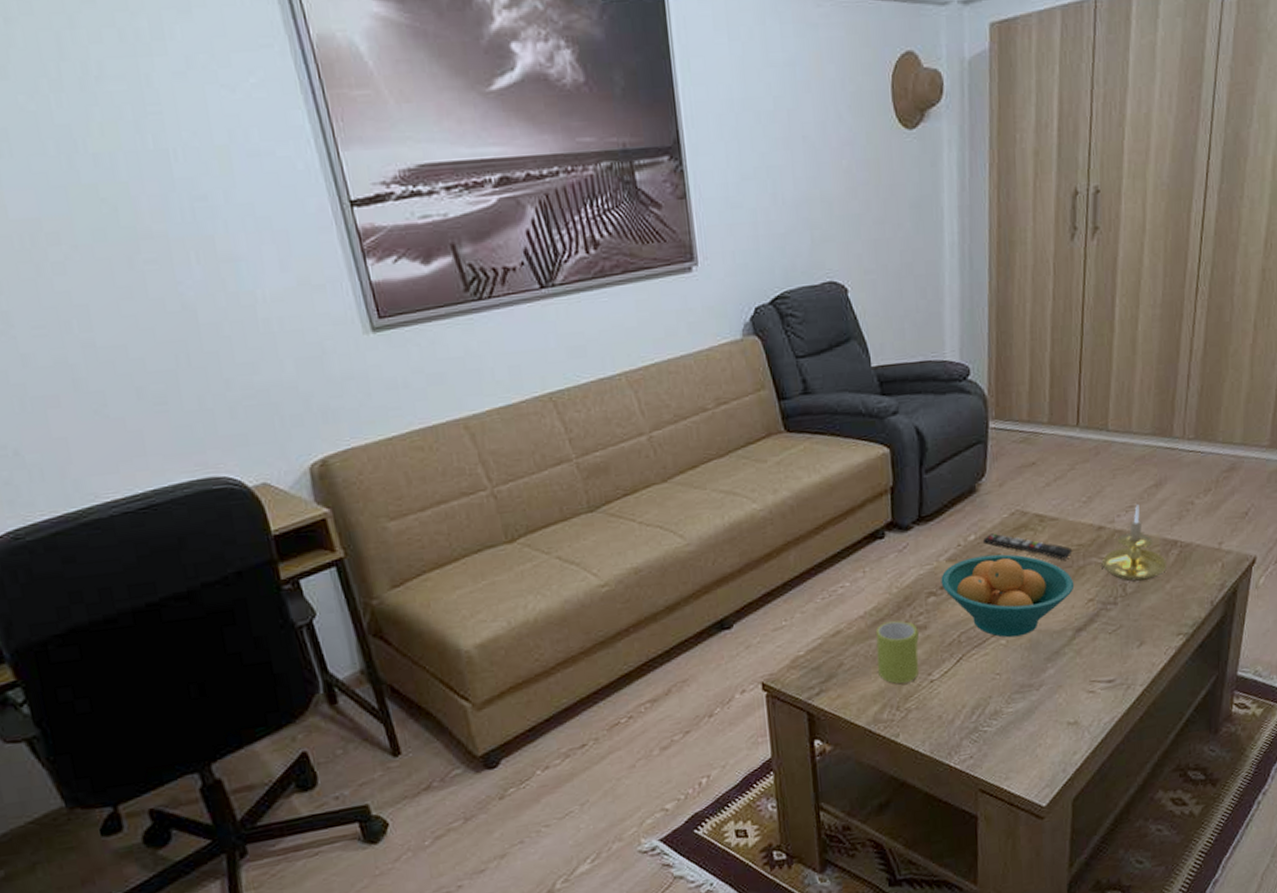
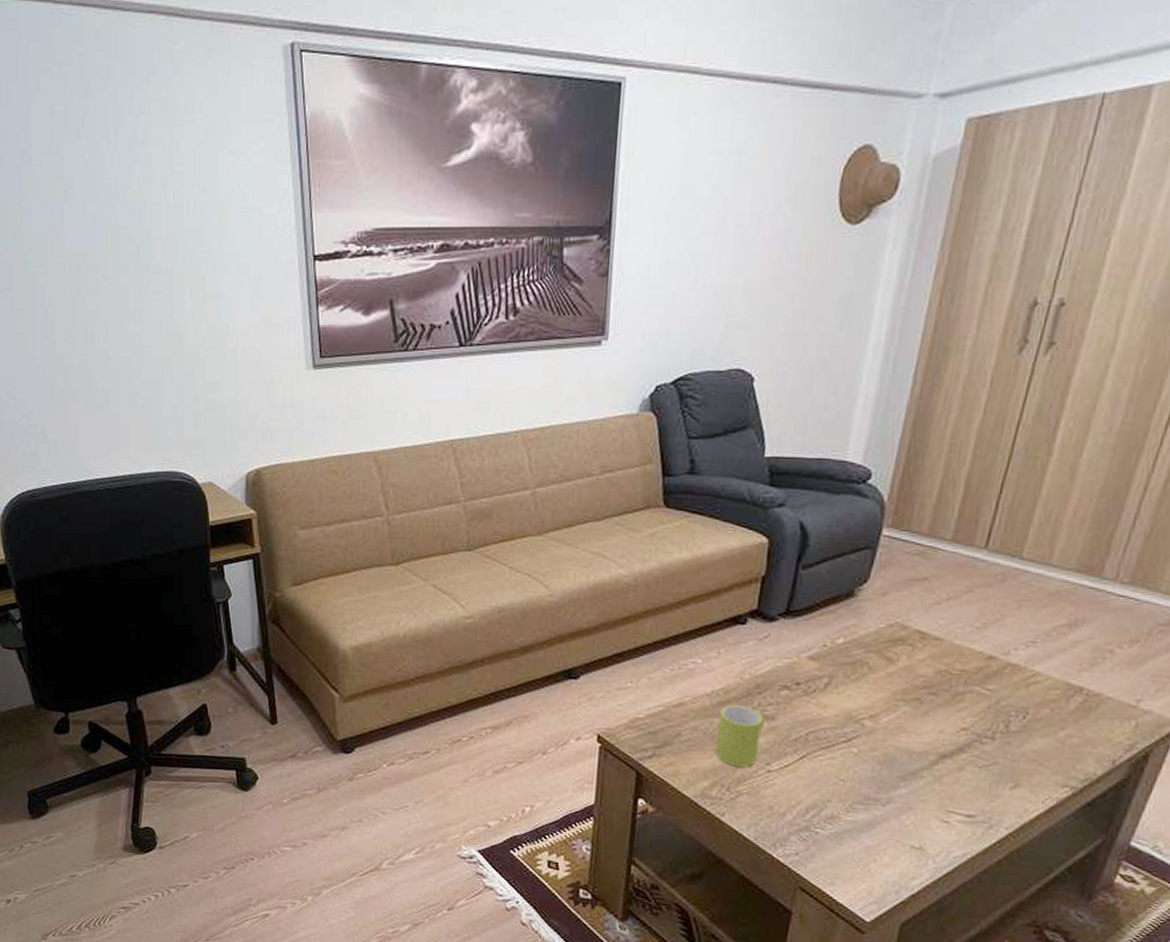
fruit bowl: present [941,554,1075,638] -> none [797,660,949,749]
remote control: present [983,533,1073,560] -> none [853,640,953,682]
candle holder: present [1101,504,1166,582] -> none [984,641,1065,723]

